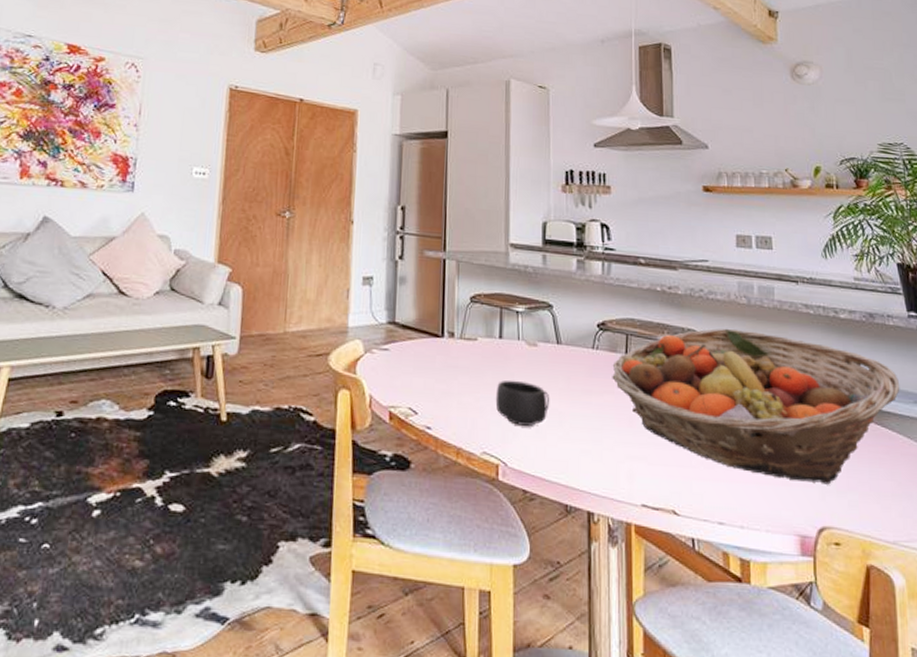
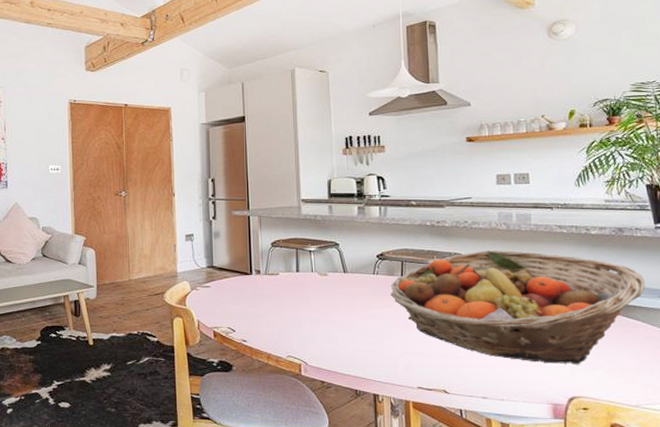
mug: present [495,380,550,426] -> none [296,302,340,335]

